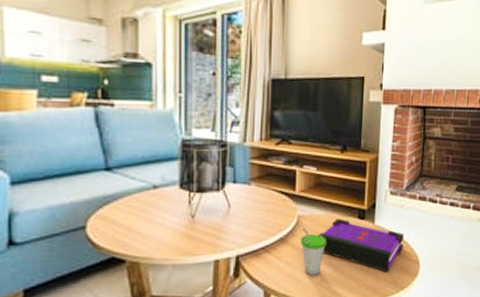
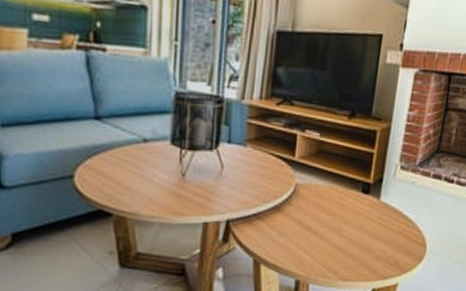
cup: present [300,228,326,276] -> none [296,197,325,249]
board game: present [318,218,404,273] -> none [316,190,412,253]

